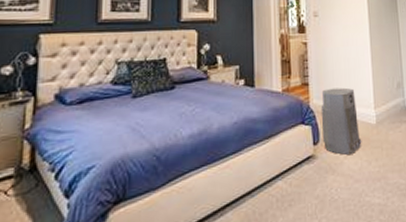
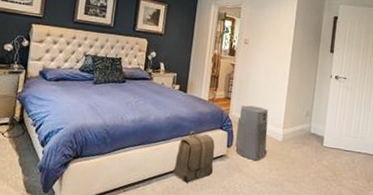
backpack: none [251,133,301,203] -> present [173,131,215,183]

